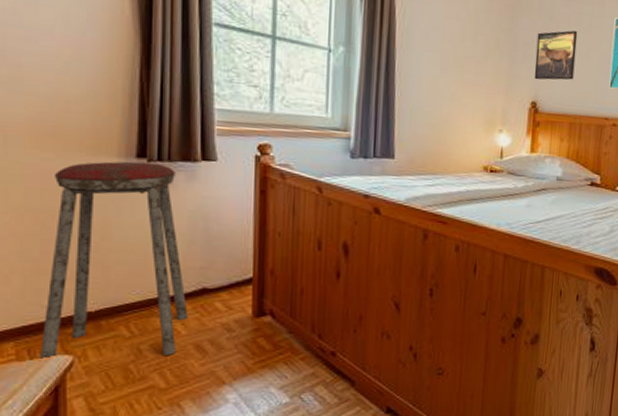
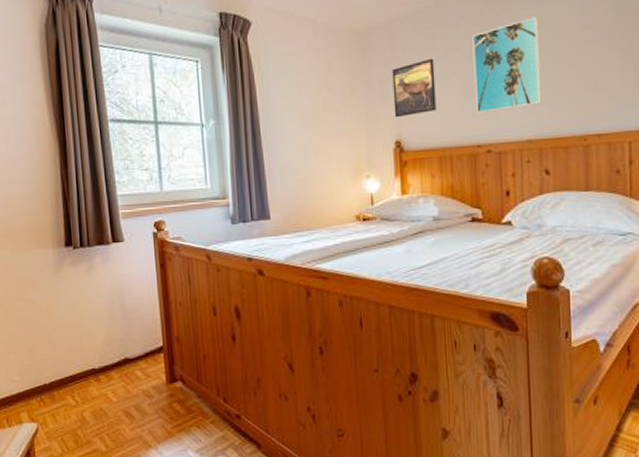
music stool: present [39,161,188,362] -> none [11,249,116,429]

